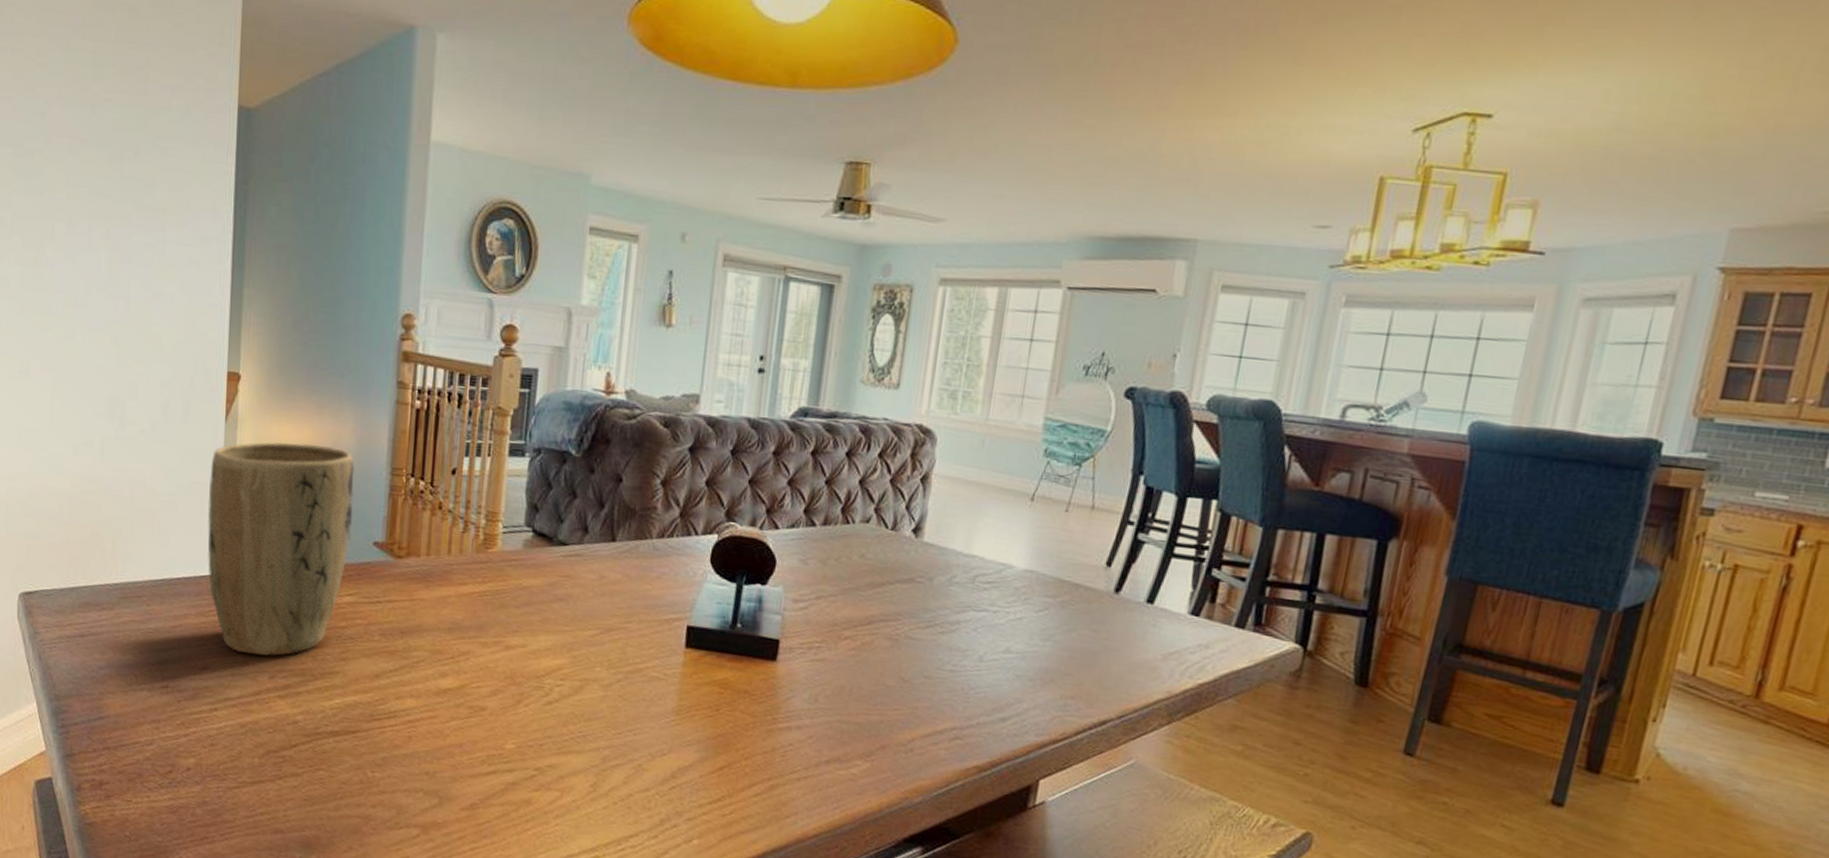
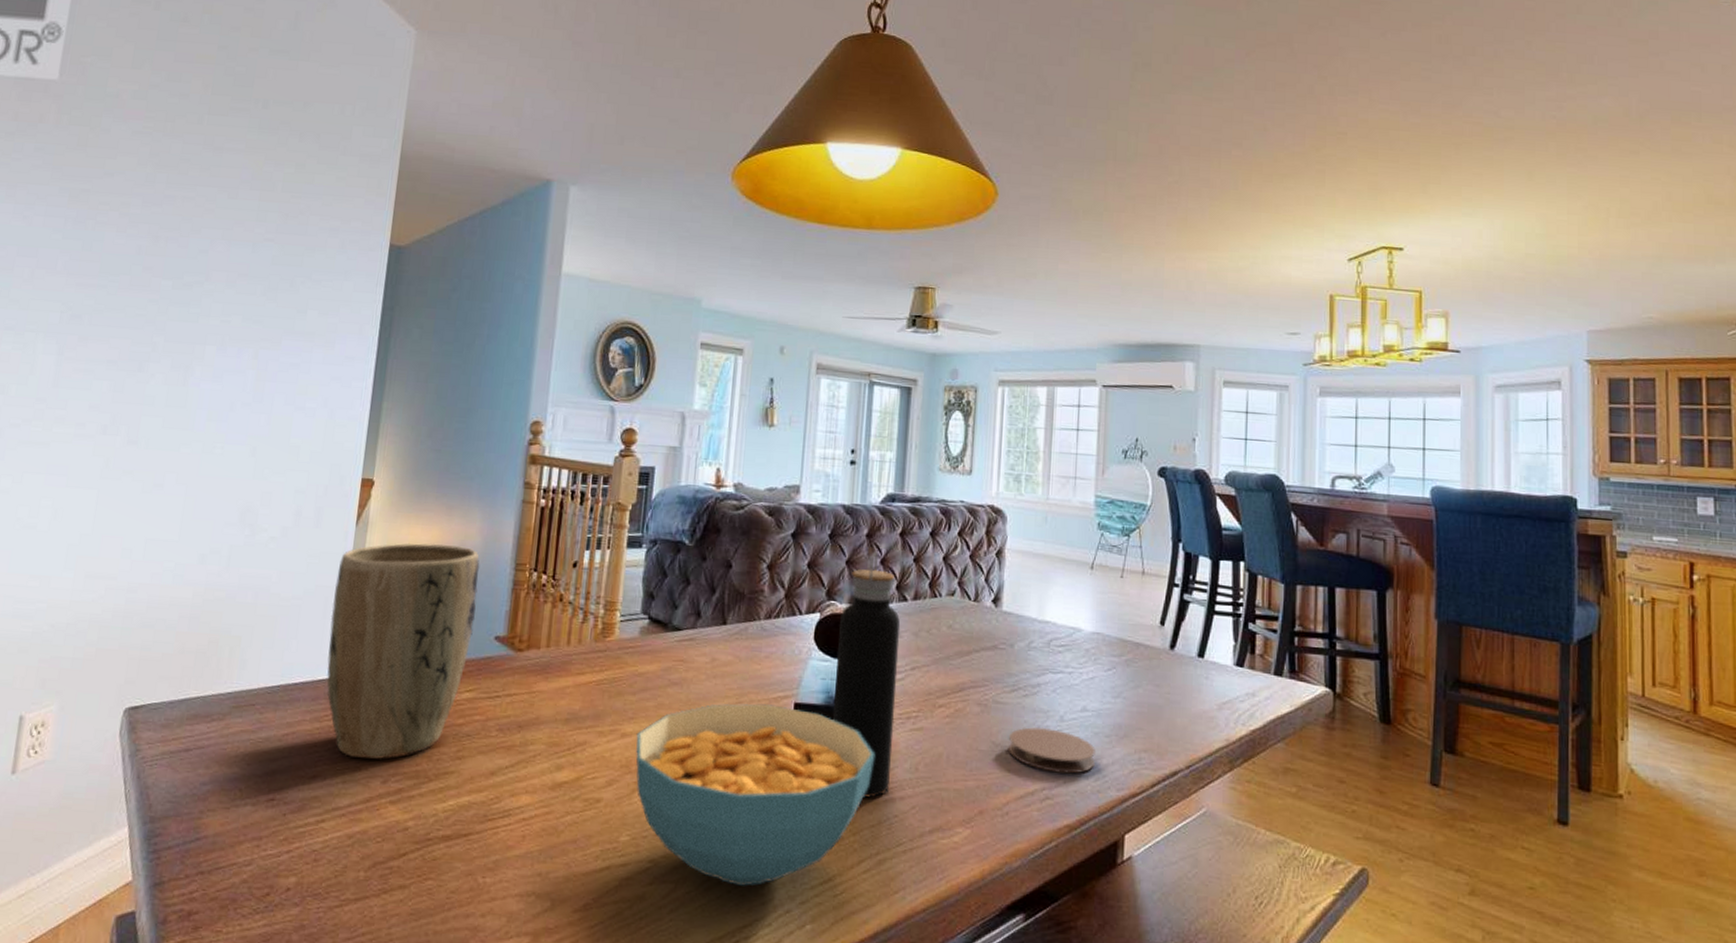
cereal bowl: none [520,622,772,800] -> present [635,704,875,886]
water bottle: none [728,470,807,725] -> present [833,551,901,798]
coaster: none [918,665,1016,716] -> present [1009,726,1095,774]

